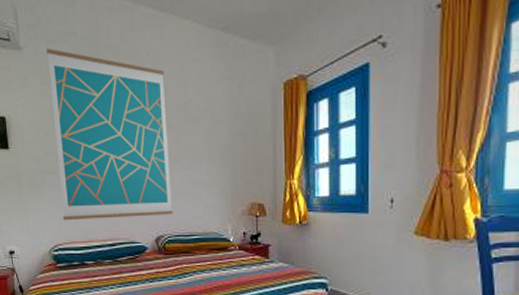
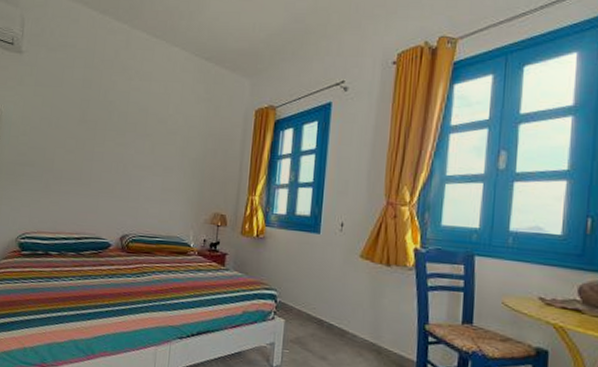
wall art: present [47,48,173,221] -> none [34,55,150,217]

